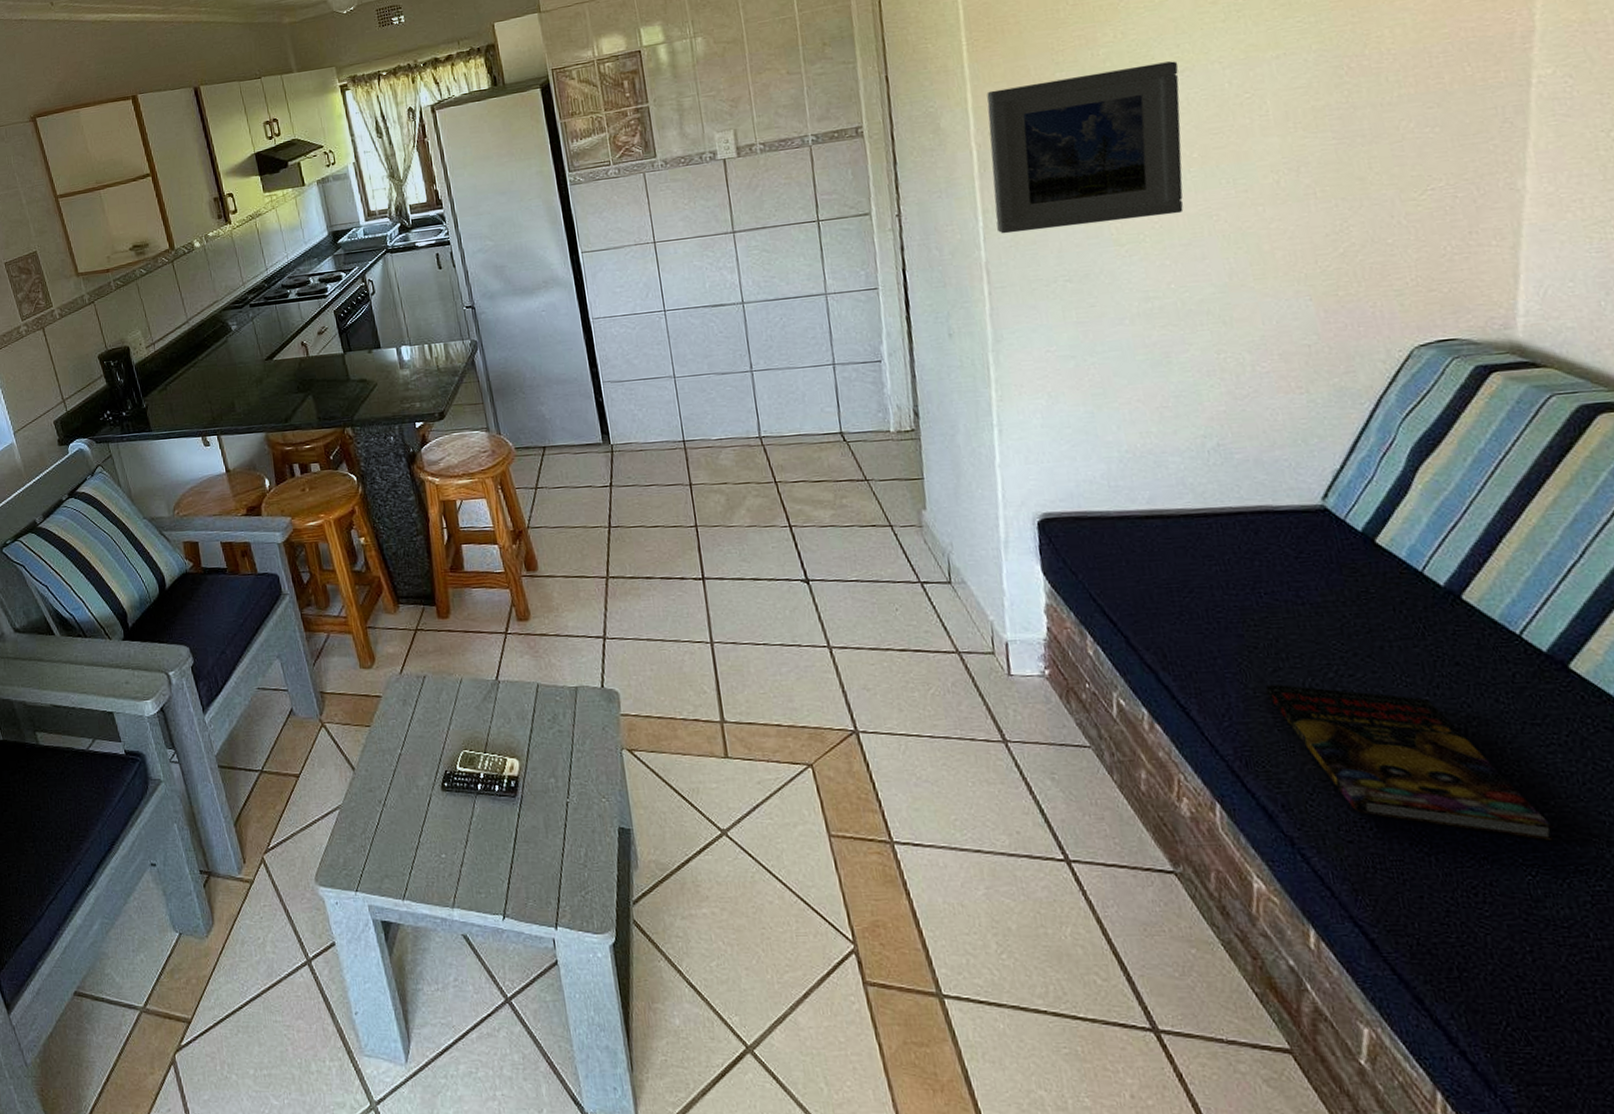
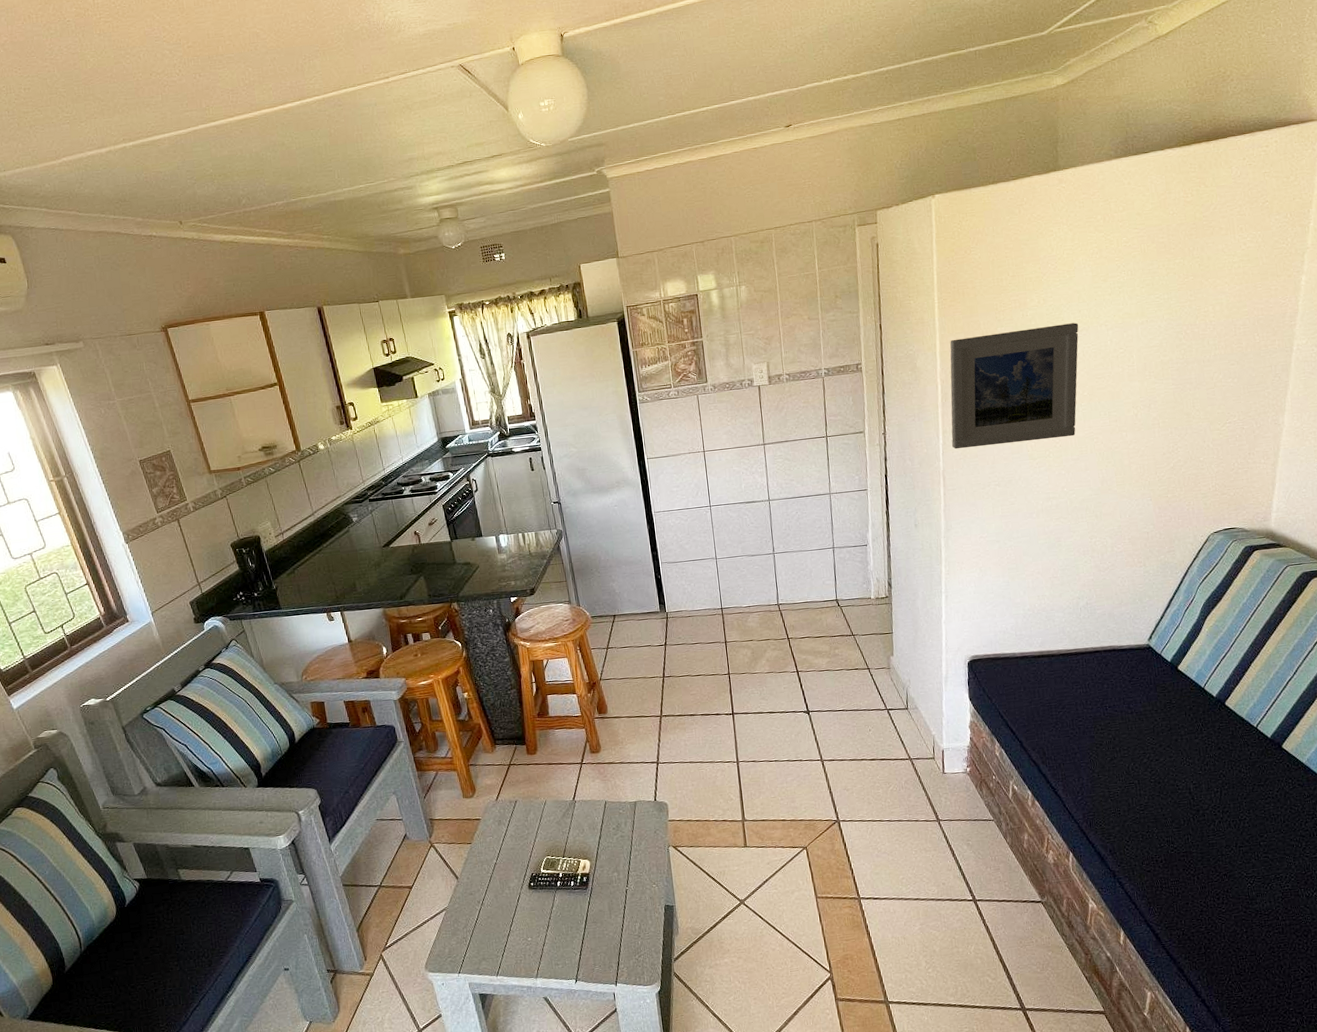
book: present [1265,685,1554,840] -> none [1105,769,1265,860]

